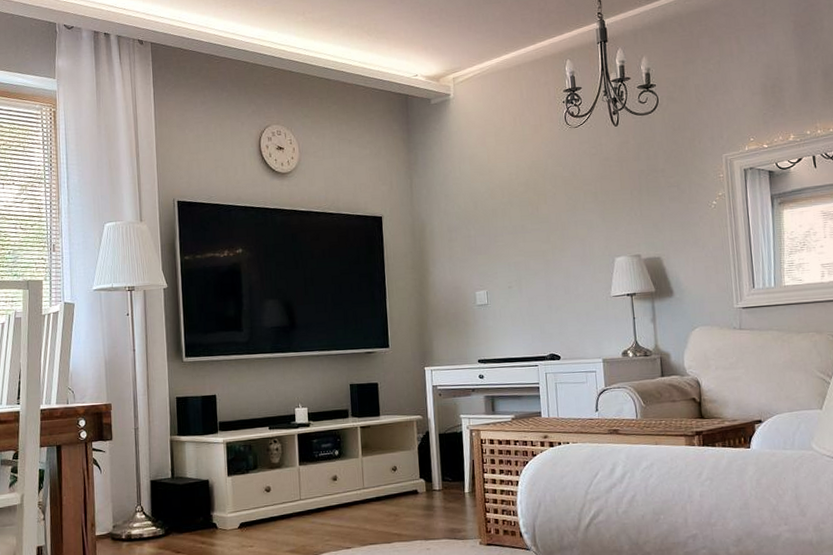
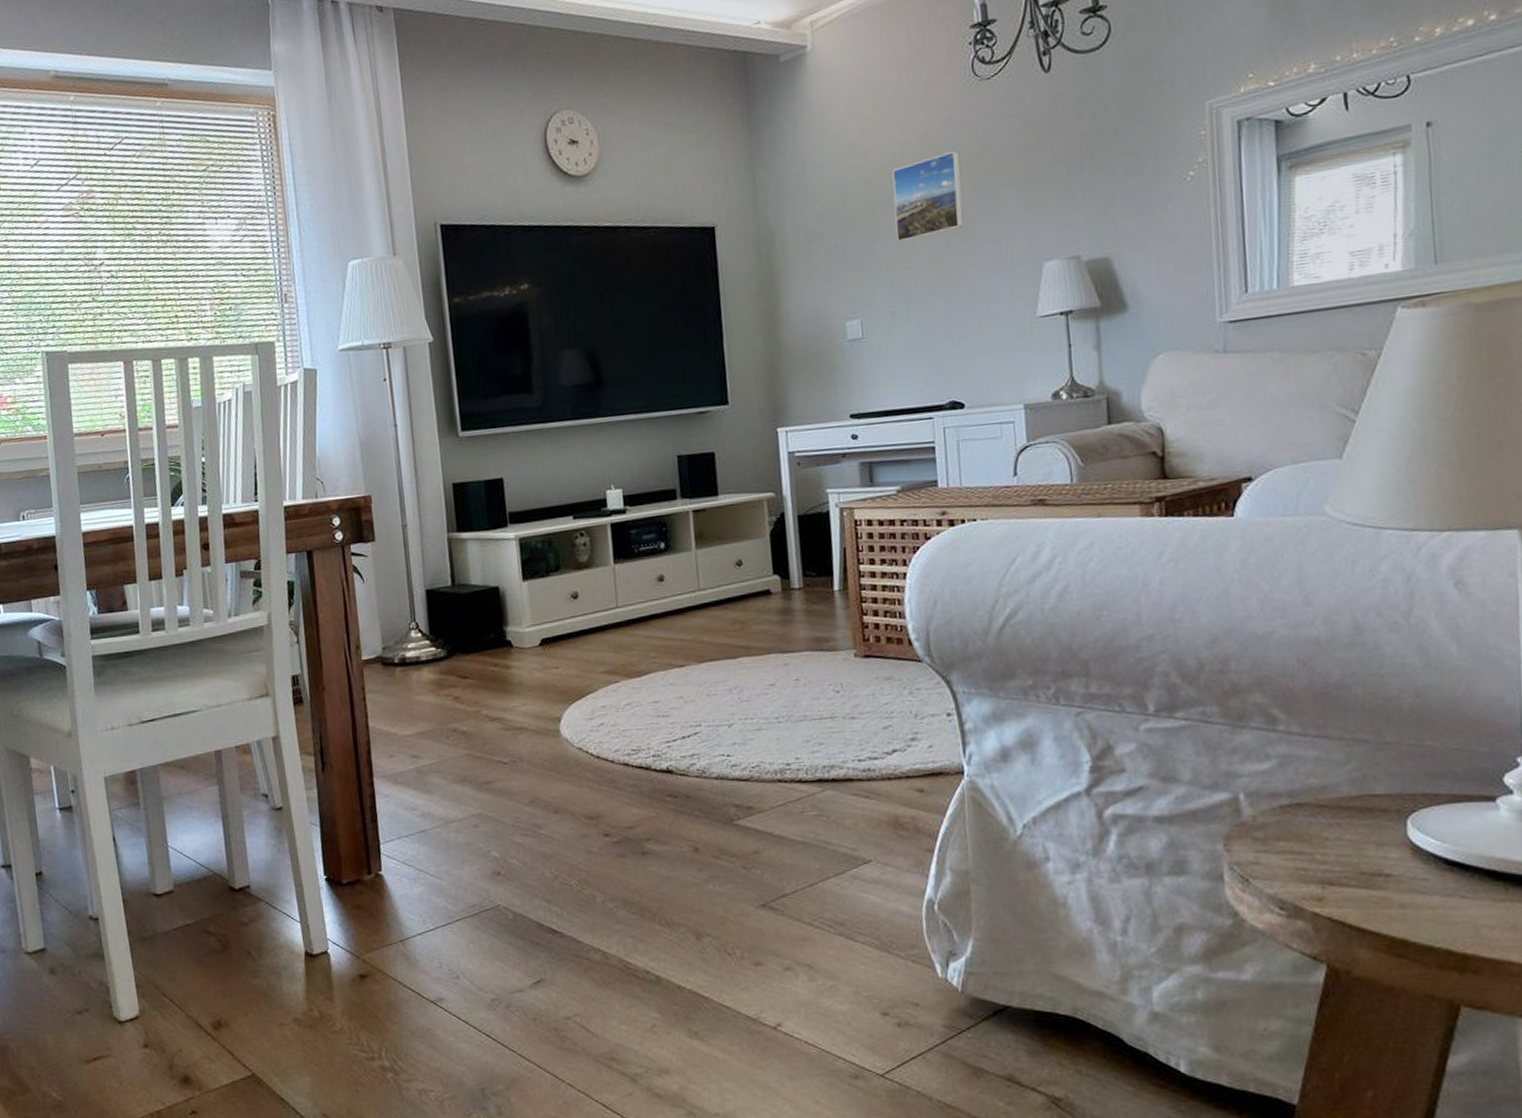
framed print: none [509,175,560,237] -> present [892,150,964,242]

